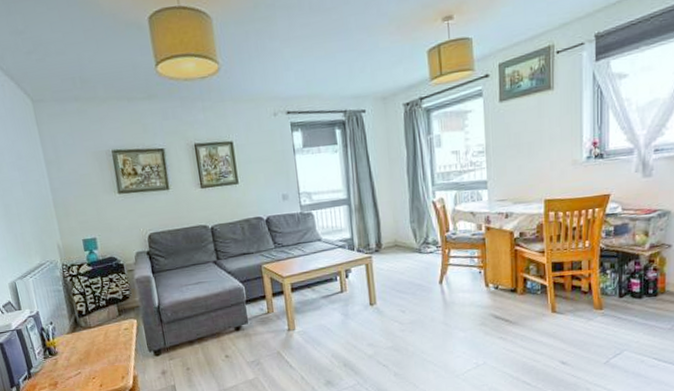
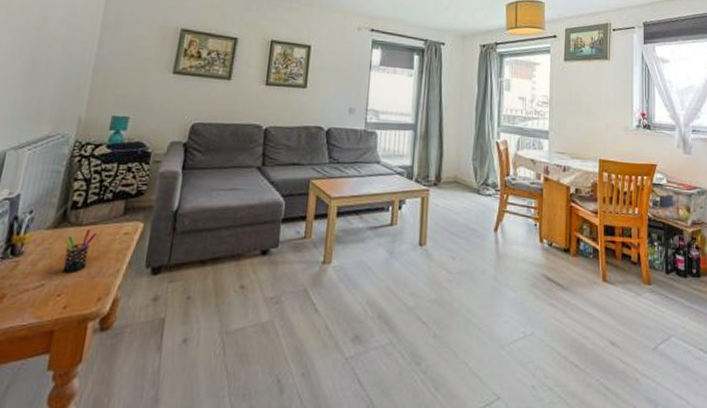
pen holder: none [83,329,105,362] -> present [62,228,98,272]

